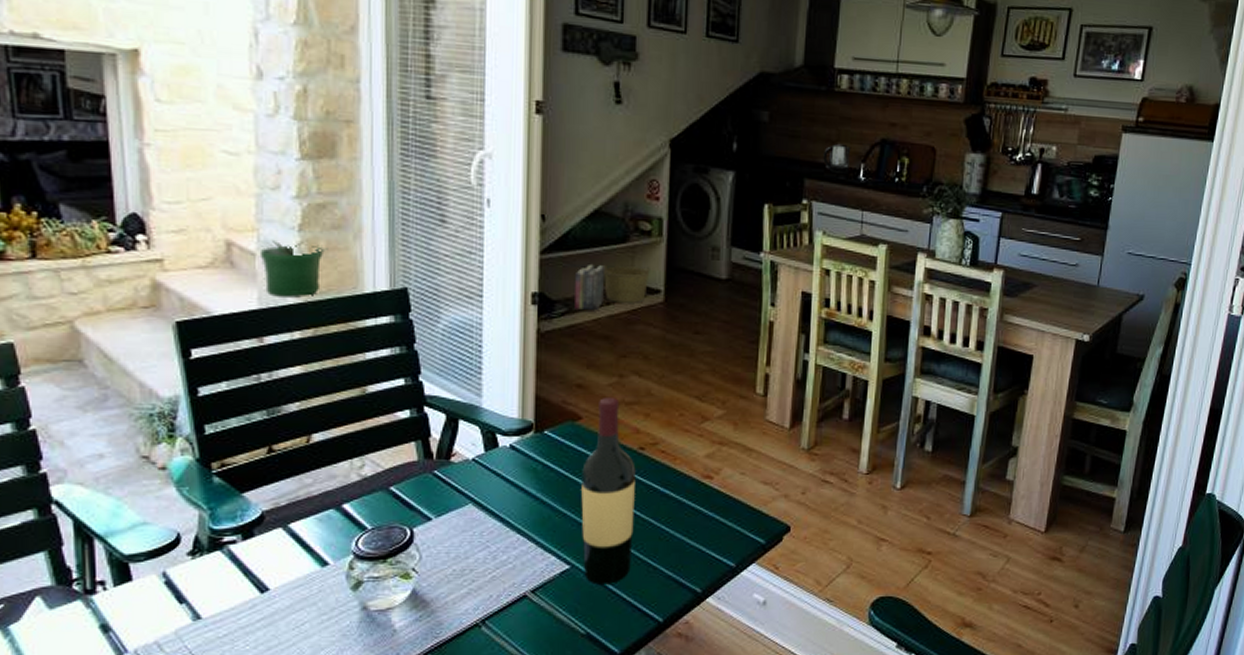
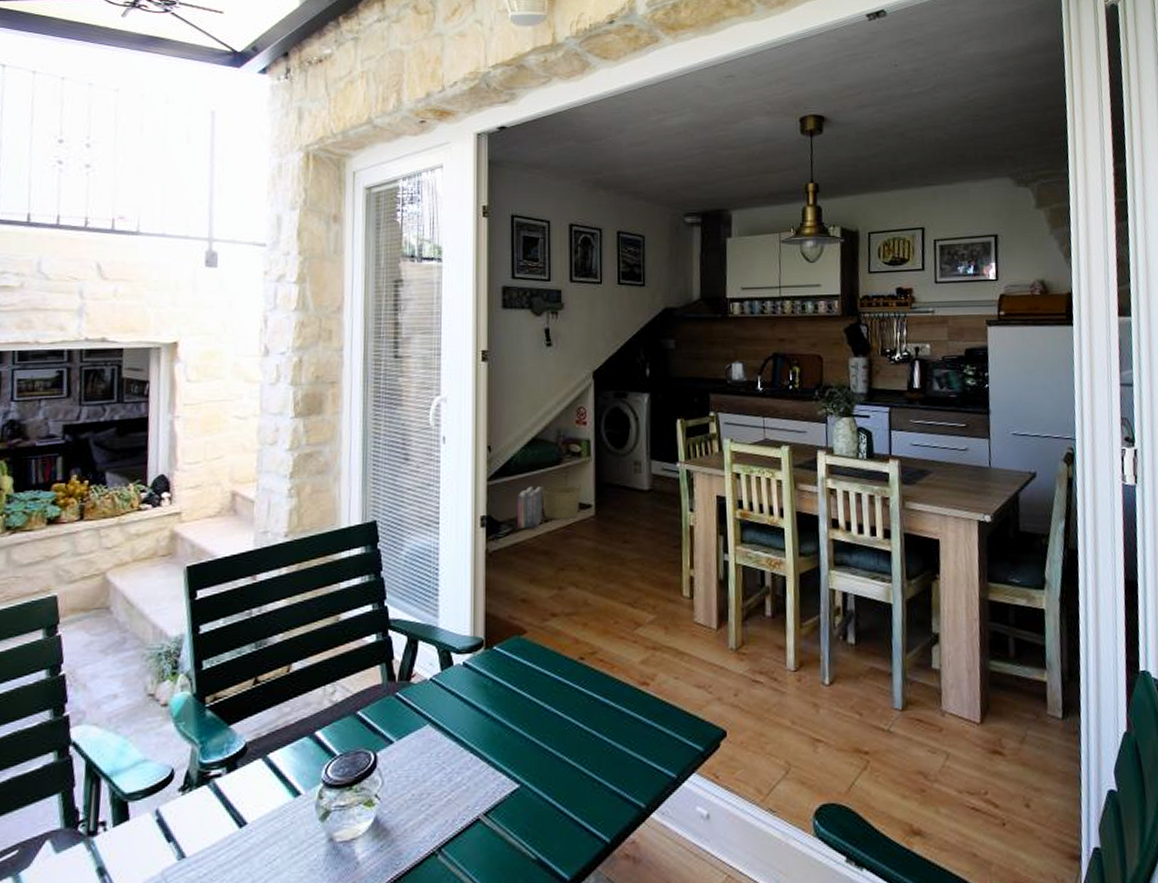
planter: present [259,241,328,299] -> none [257,489,313,539]
wine bottle: present [581,396,636,585] -> none [528,609,578,804]

